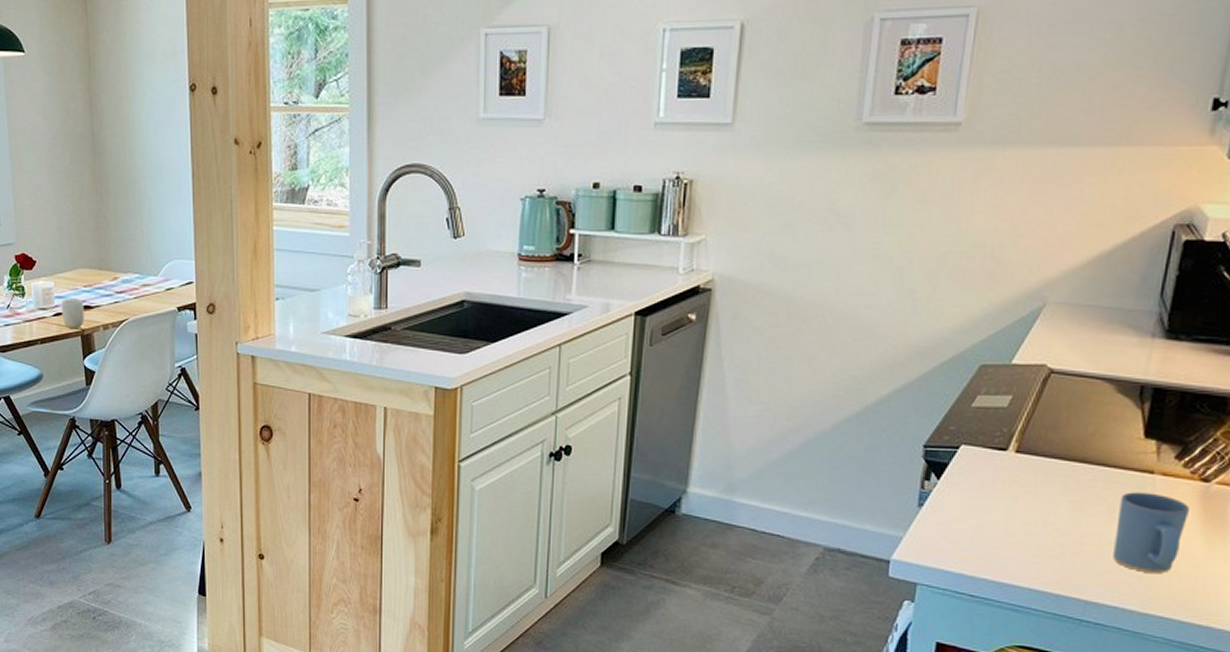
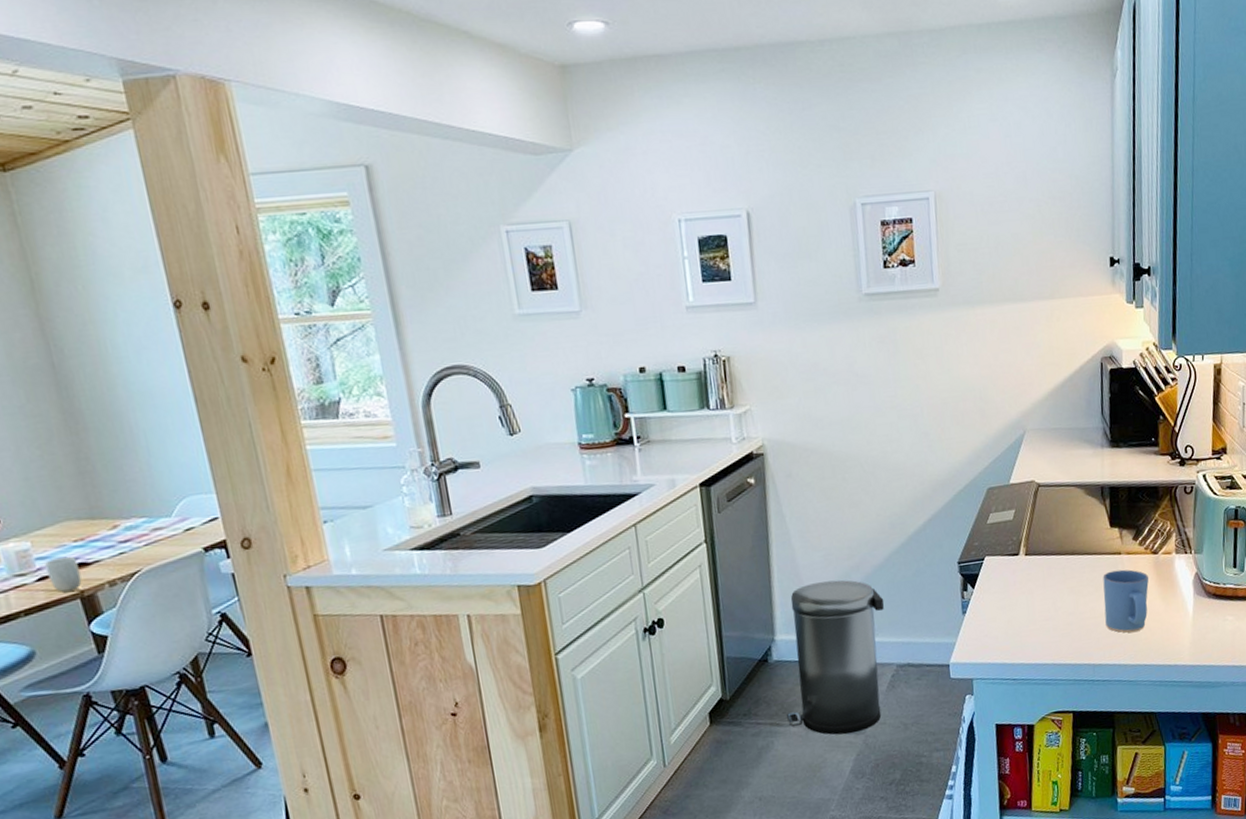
pedal bin: none [684,438,823,611] -> present [786,580,885,735]

